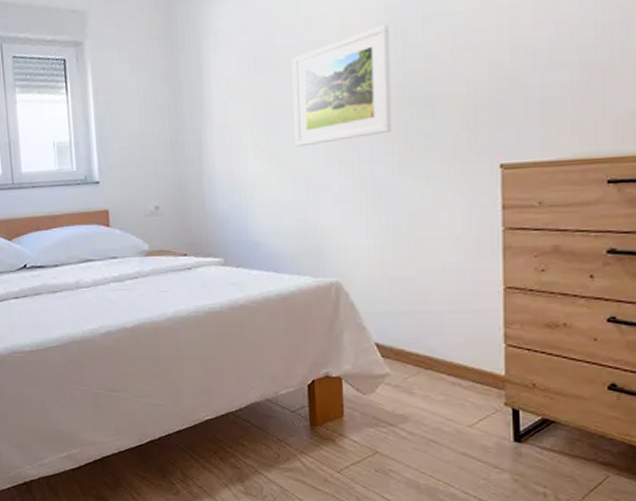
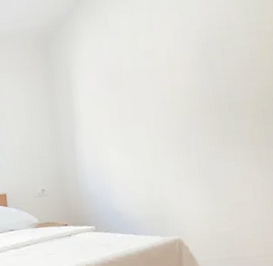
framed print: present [291,24,392,148] -> none [135,56,208,142]

